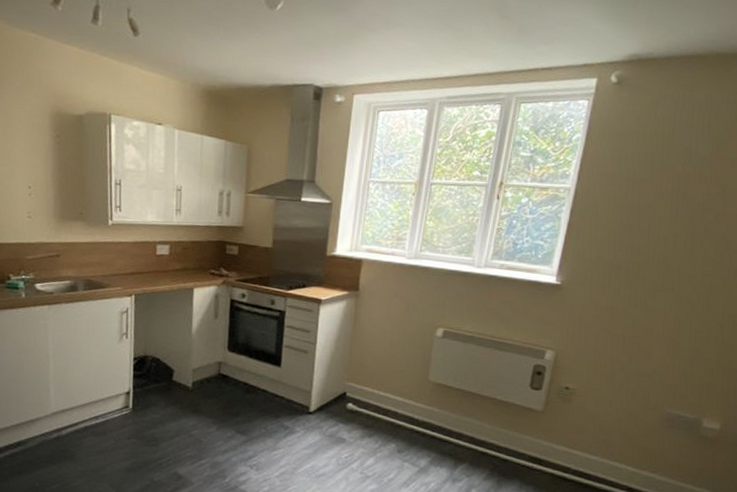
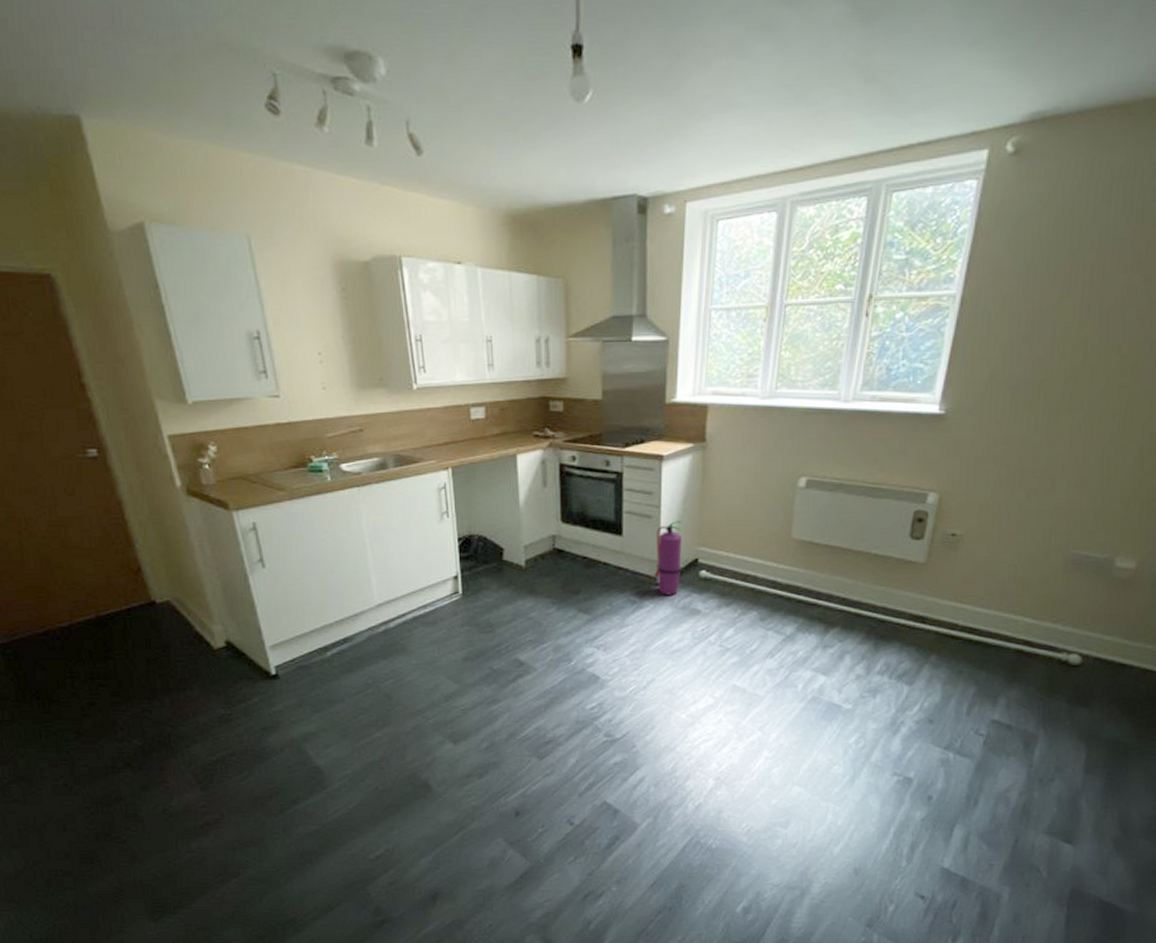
fire extinguisher: none [306,357,334,424] -> present [654,521,682,595]

